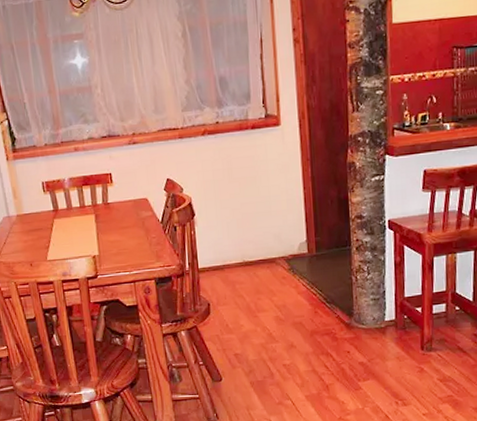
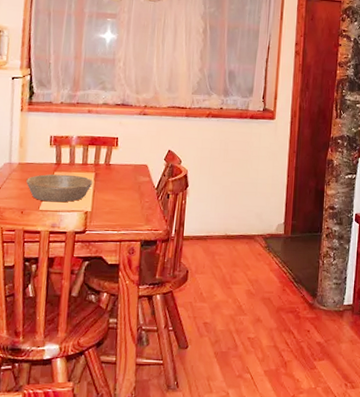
bowl: none [28,219,95,251] -> present [26,174,93,203]

